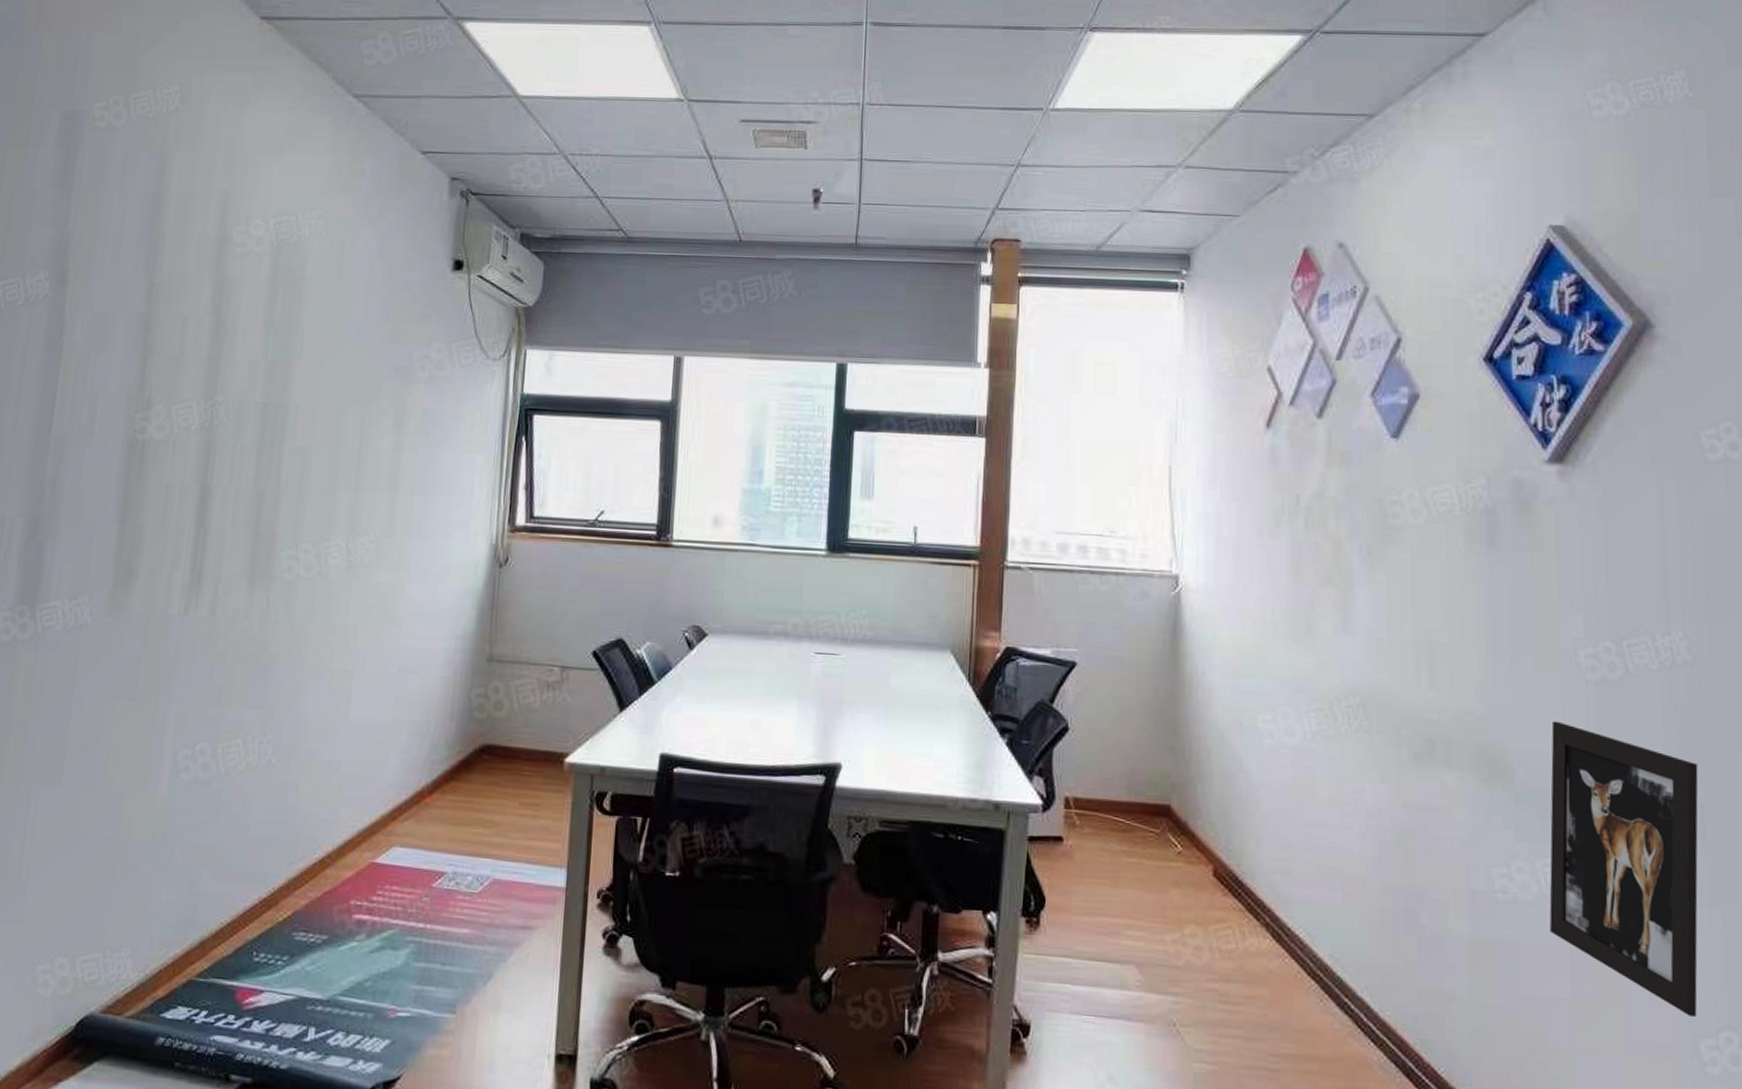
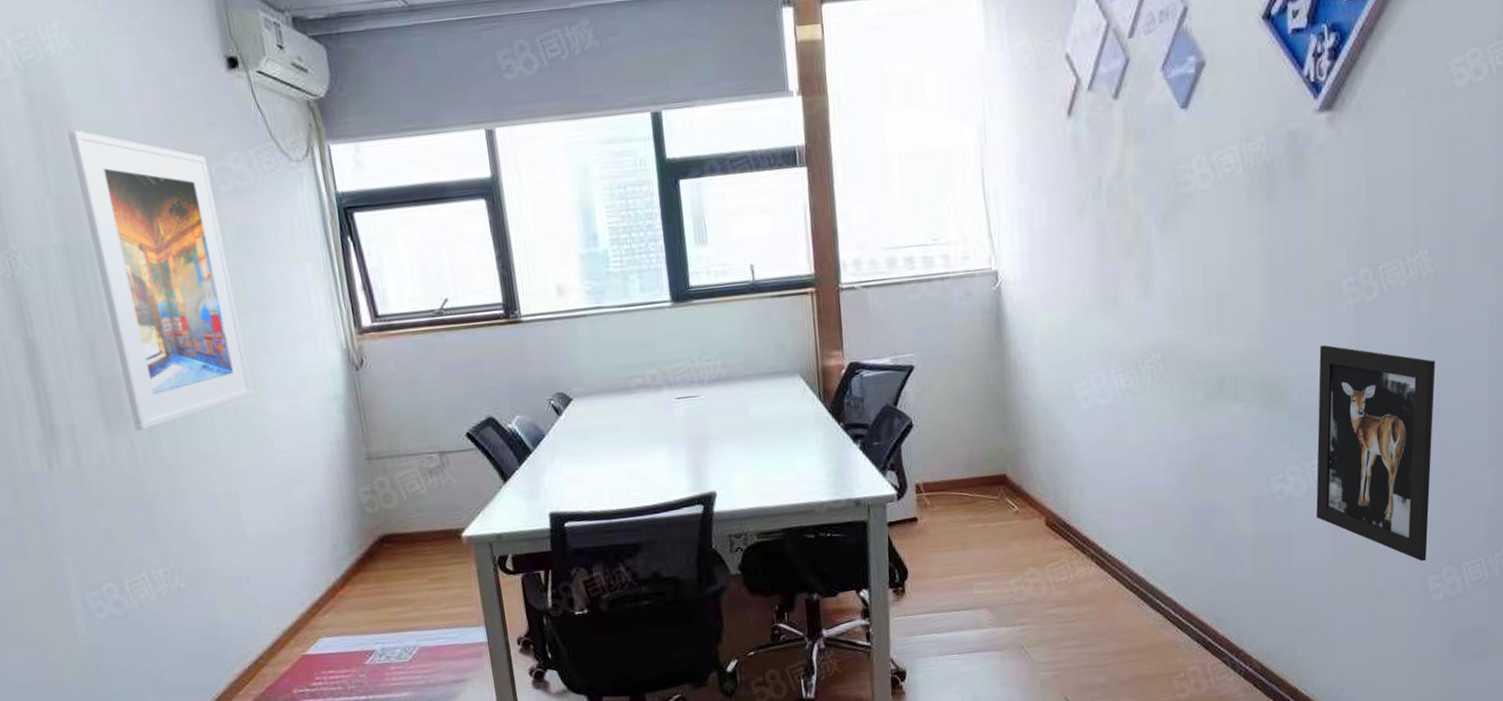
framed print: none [275,303,412,592] -> present [68,130,254,431]

